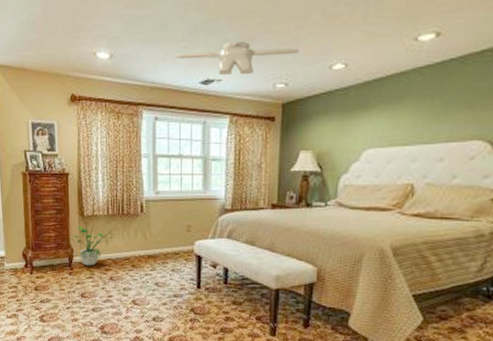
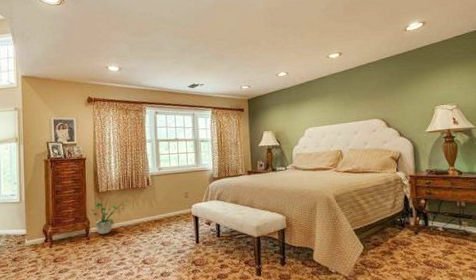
ceiling fan: present [175,40,299,75] -> none [169,58,255,81]

